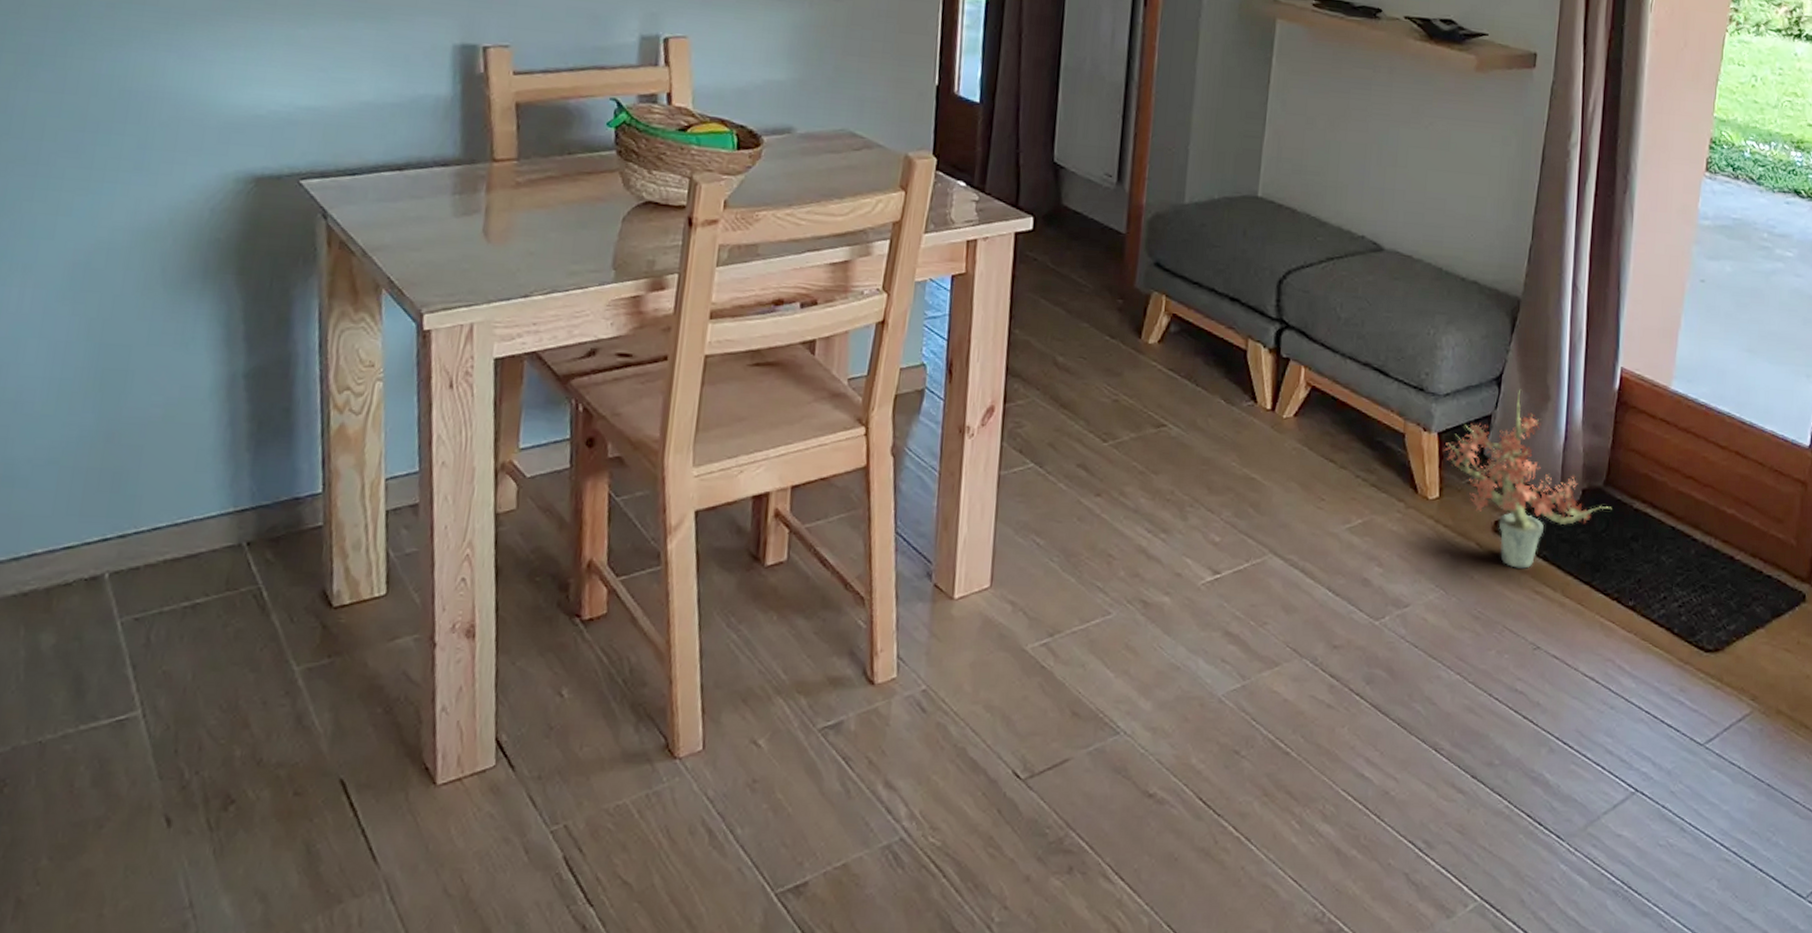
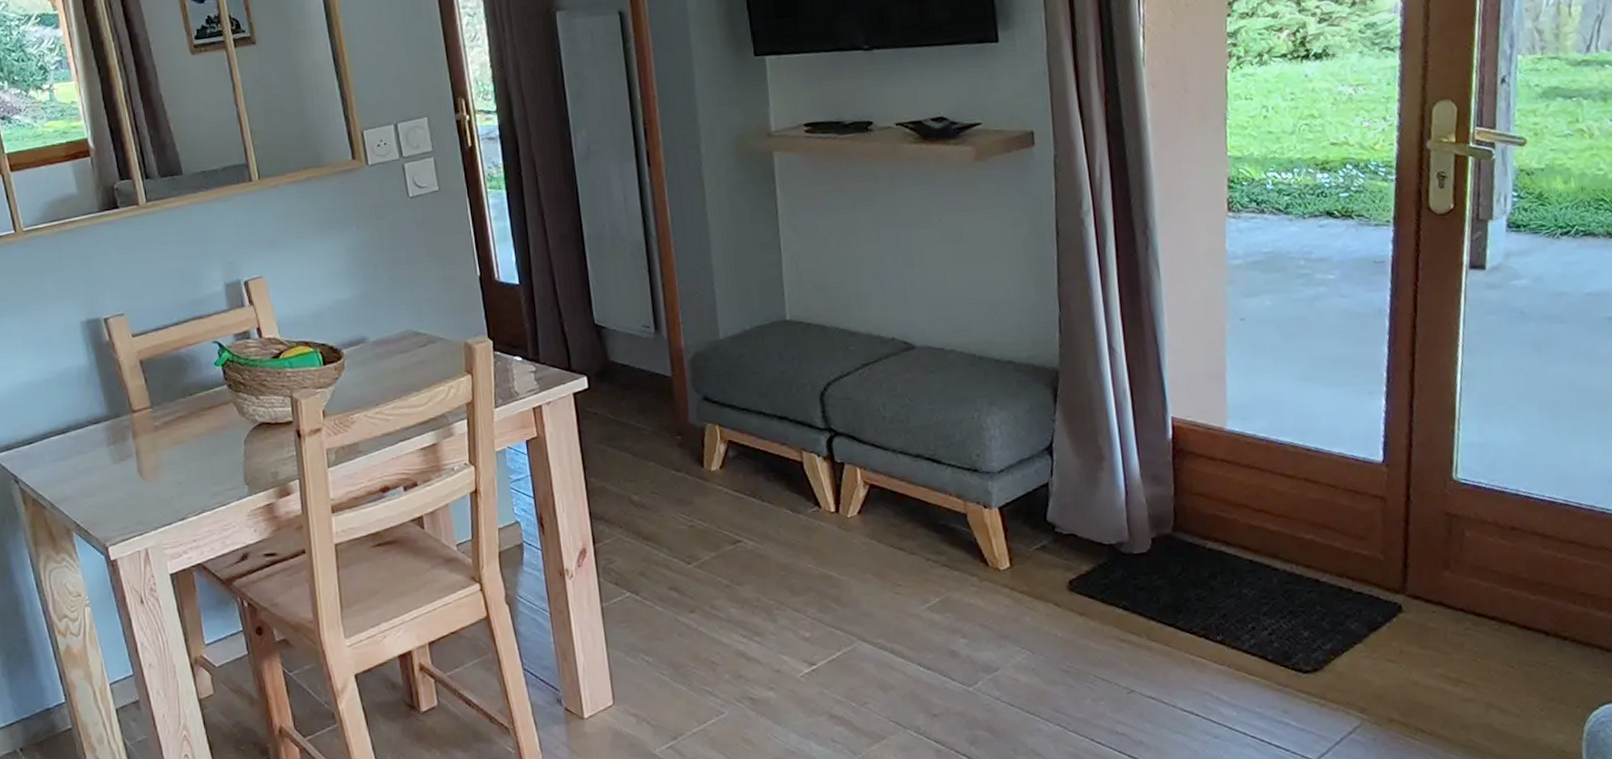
potted plant: present [1442,390,1612,569] -> none [1006,455,1185,621]

